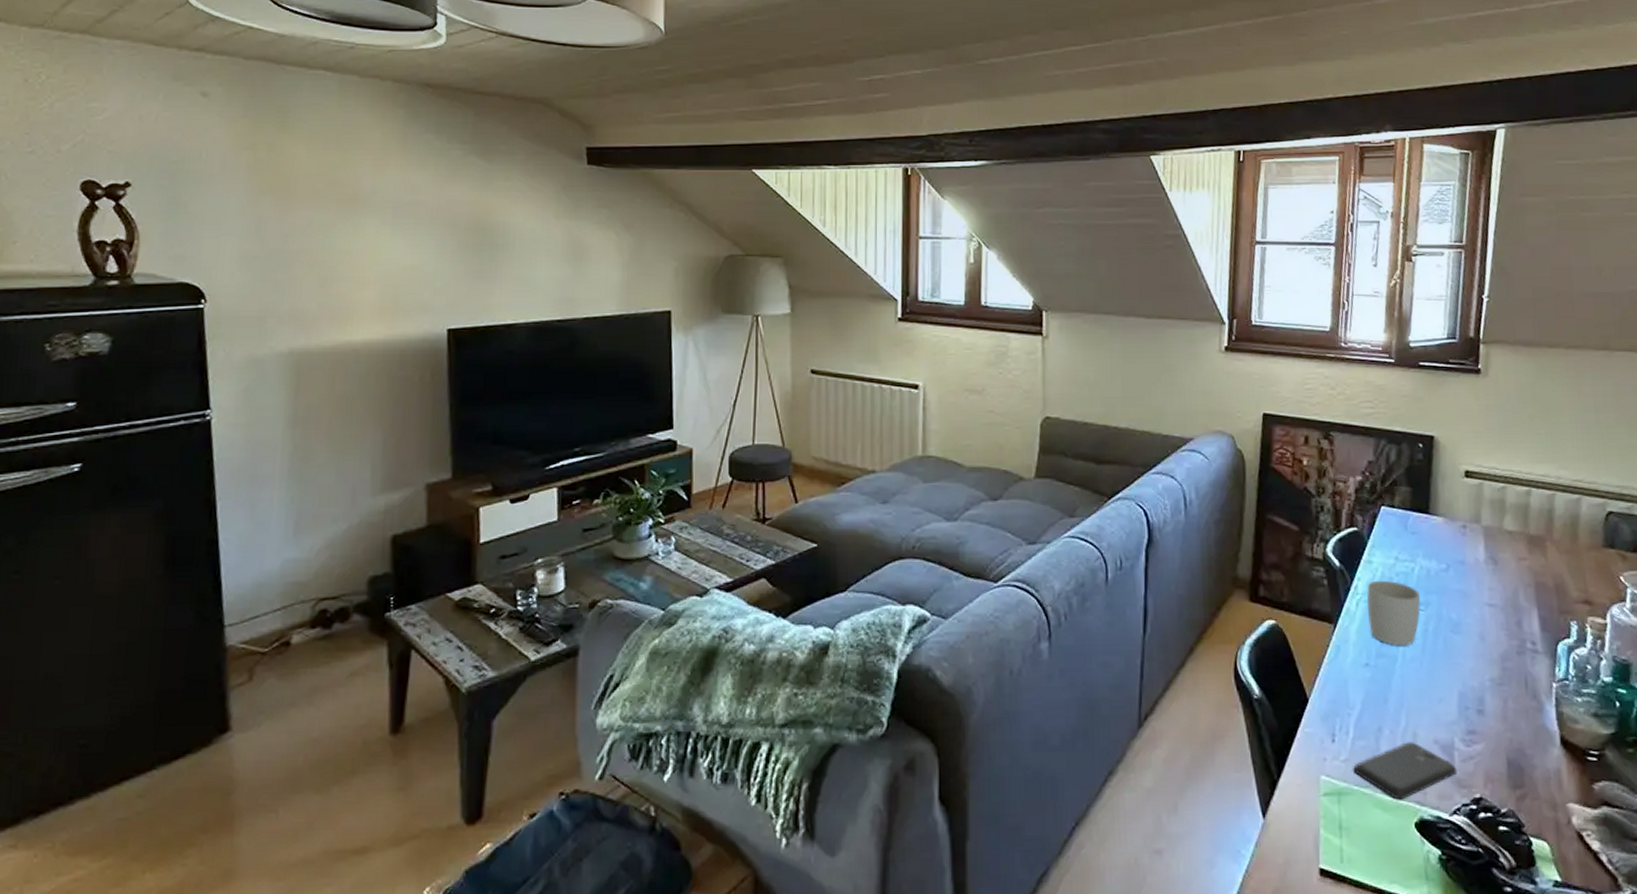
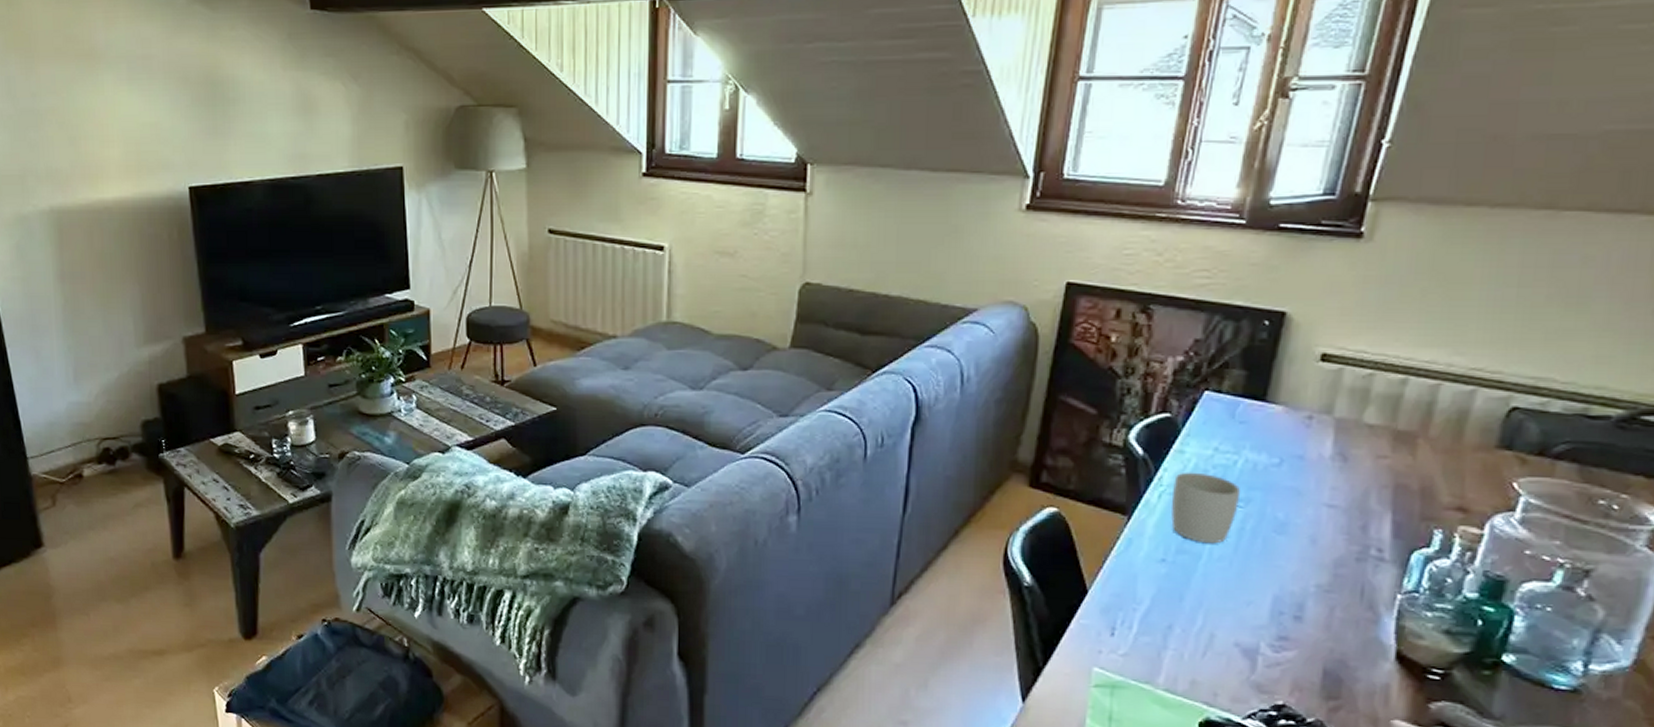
smartphone: present [1353,742,1458,800] -> none [1133,642,1259,699]

